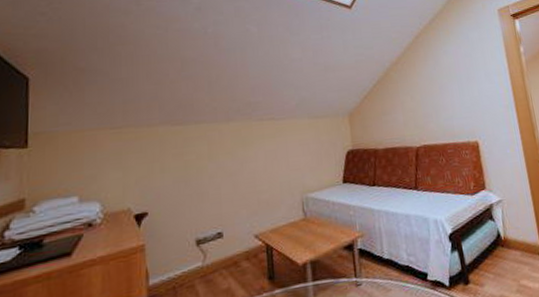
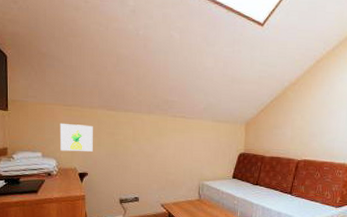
wall art: none [105,148,154,189] -> present [59,123,93,152]

